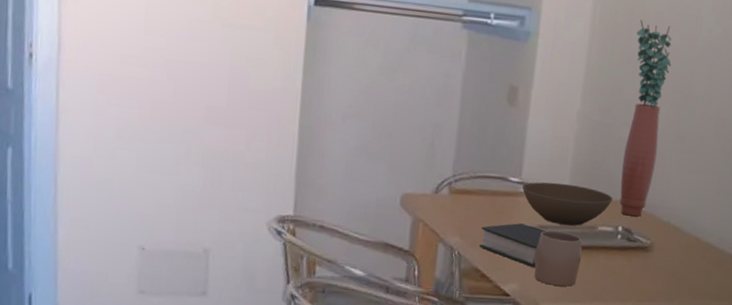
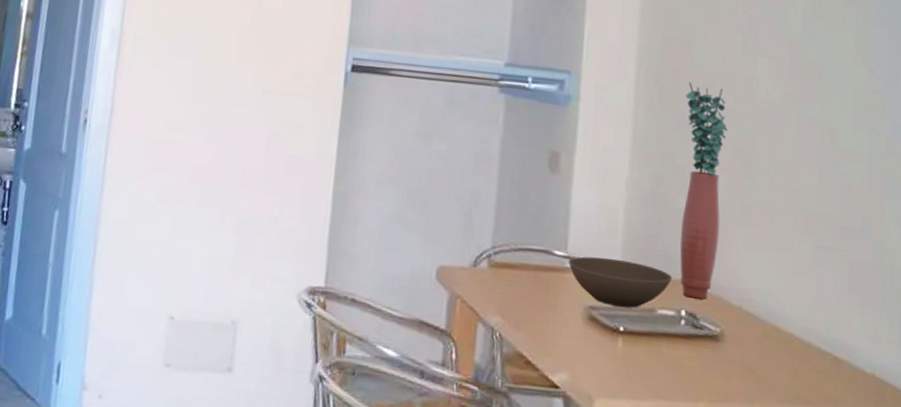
book: present [480,223,546,268] -> none [523,302,597,356]
mug: present [534,230,582,286] -> none [586,312,641,380]

